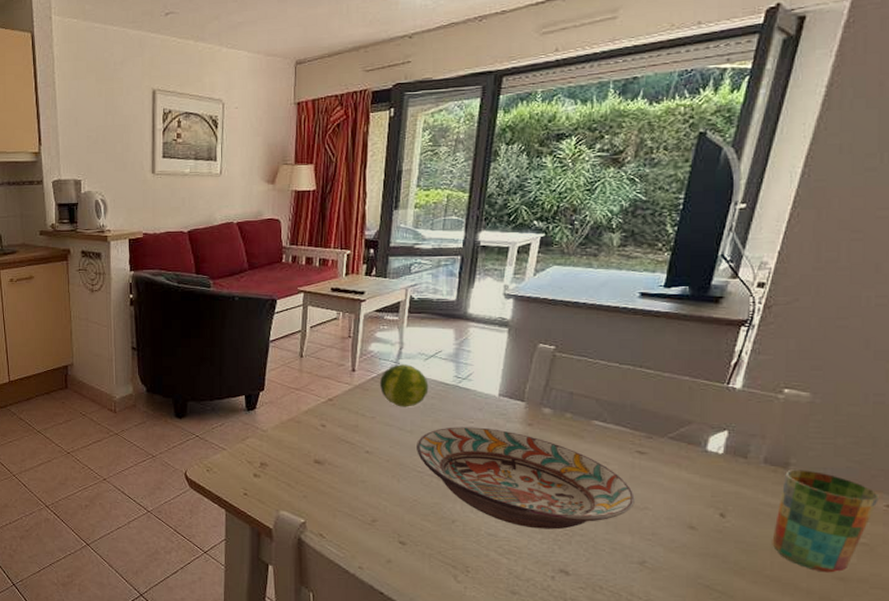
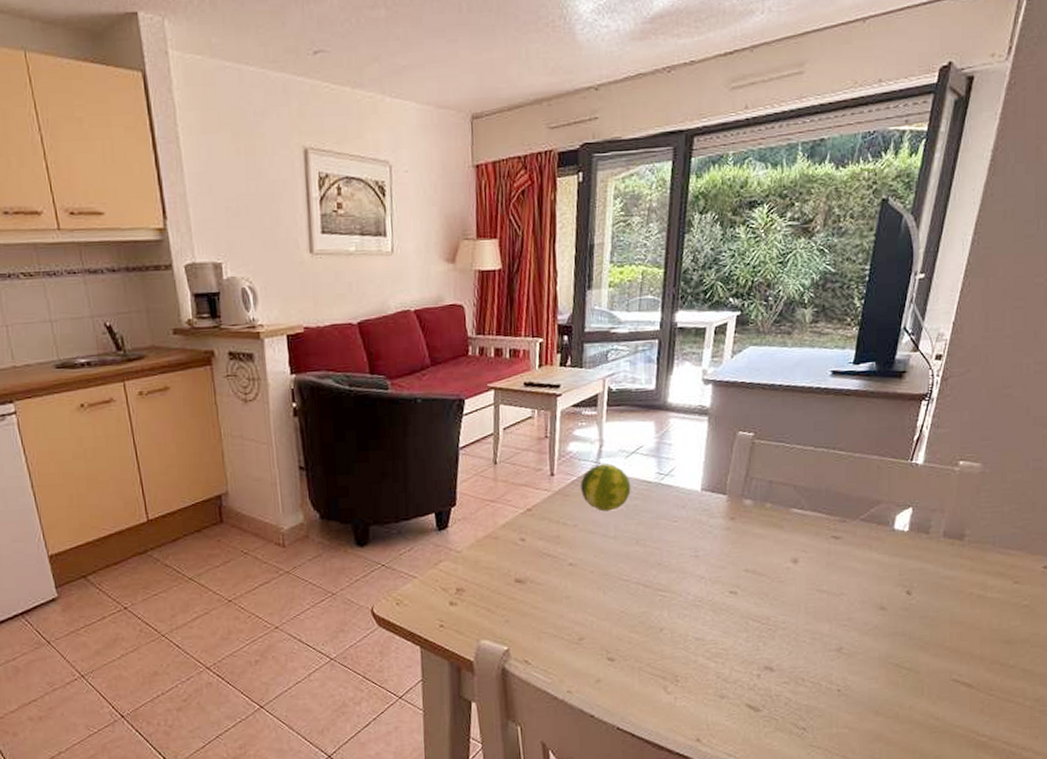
decorative bowl: present [417,427,635,530] -> none [621,526,831,628]
cup: present [772,469,879,573] -> none [951,540,1037,638]

